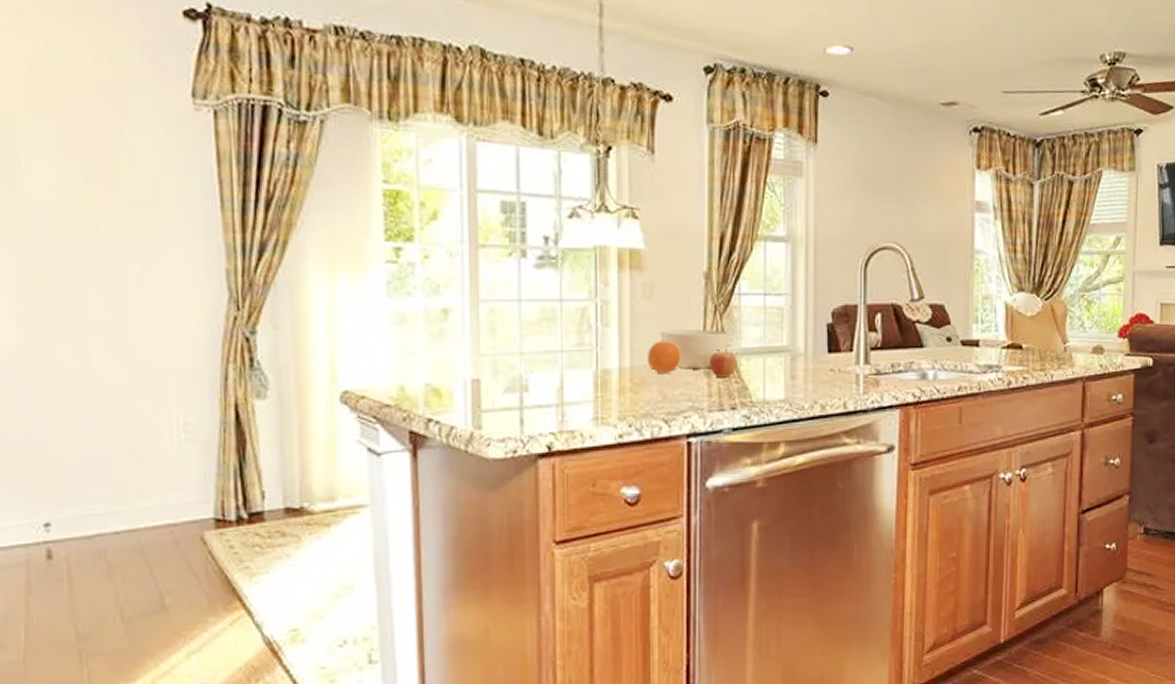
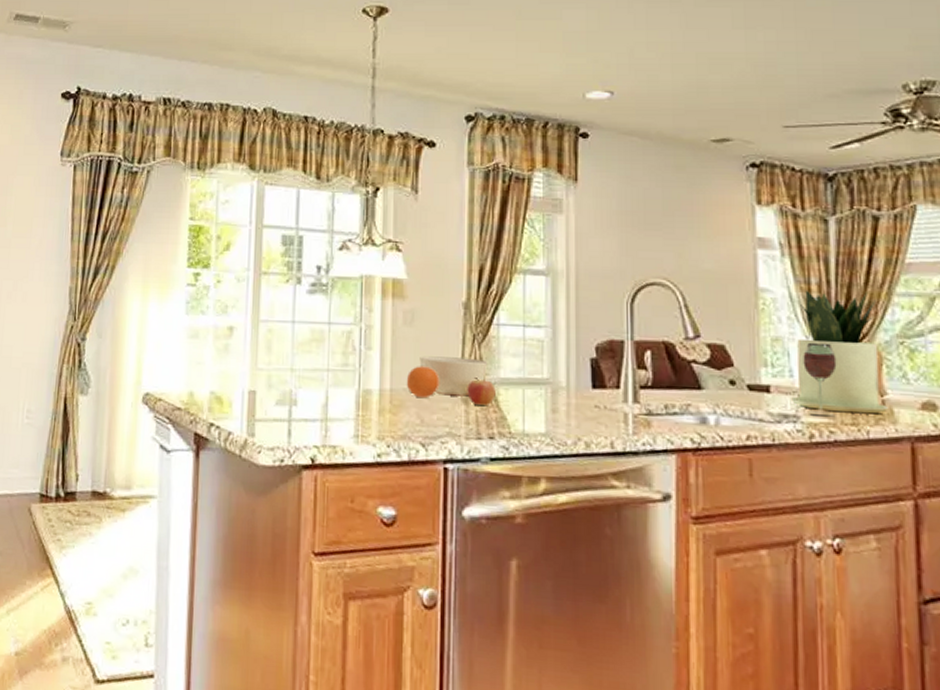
planter: none [995,250,1069,360] -> present [791,290,889,415]
wineglass: none [1006,299,1033,365] -> present [803,342,837,417]

